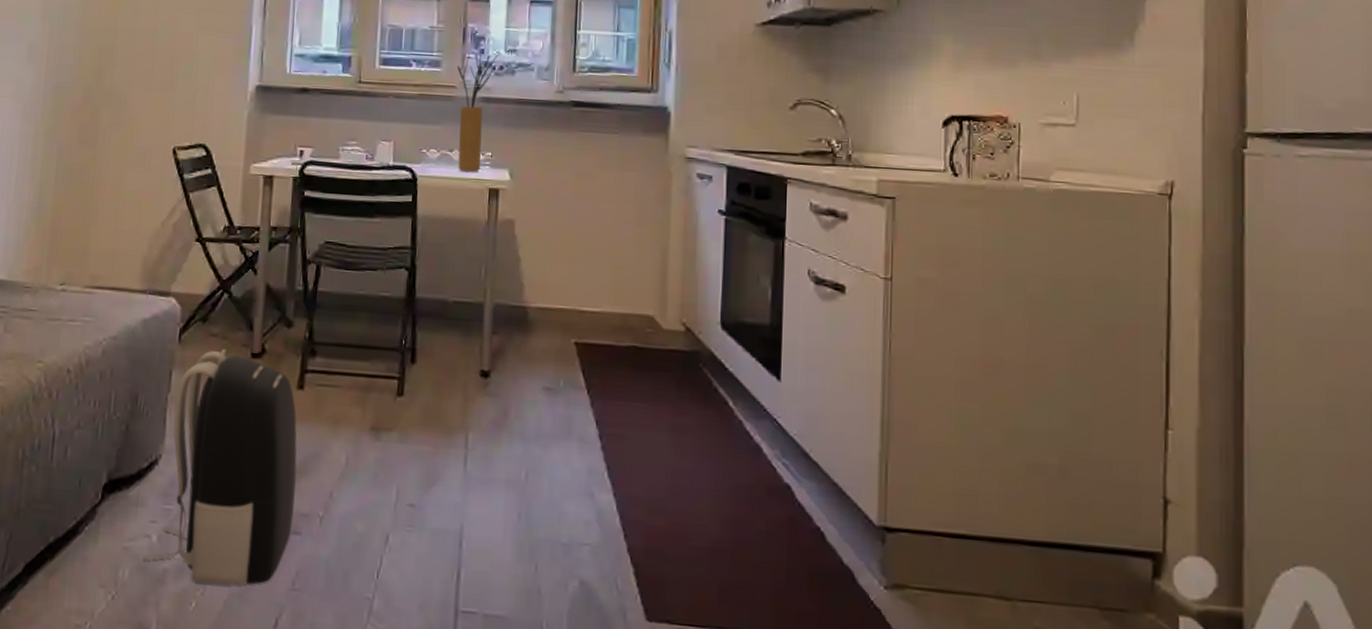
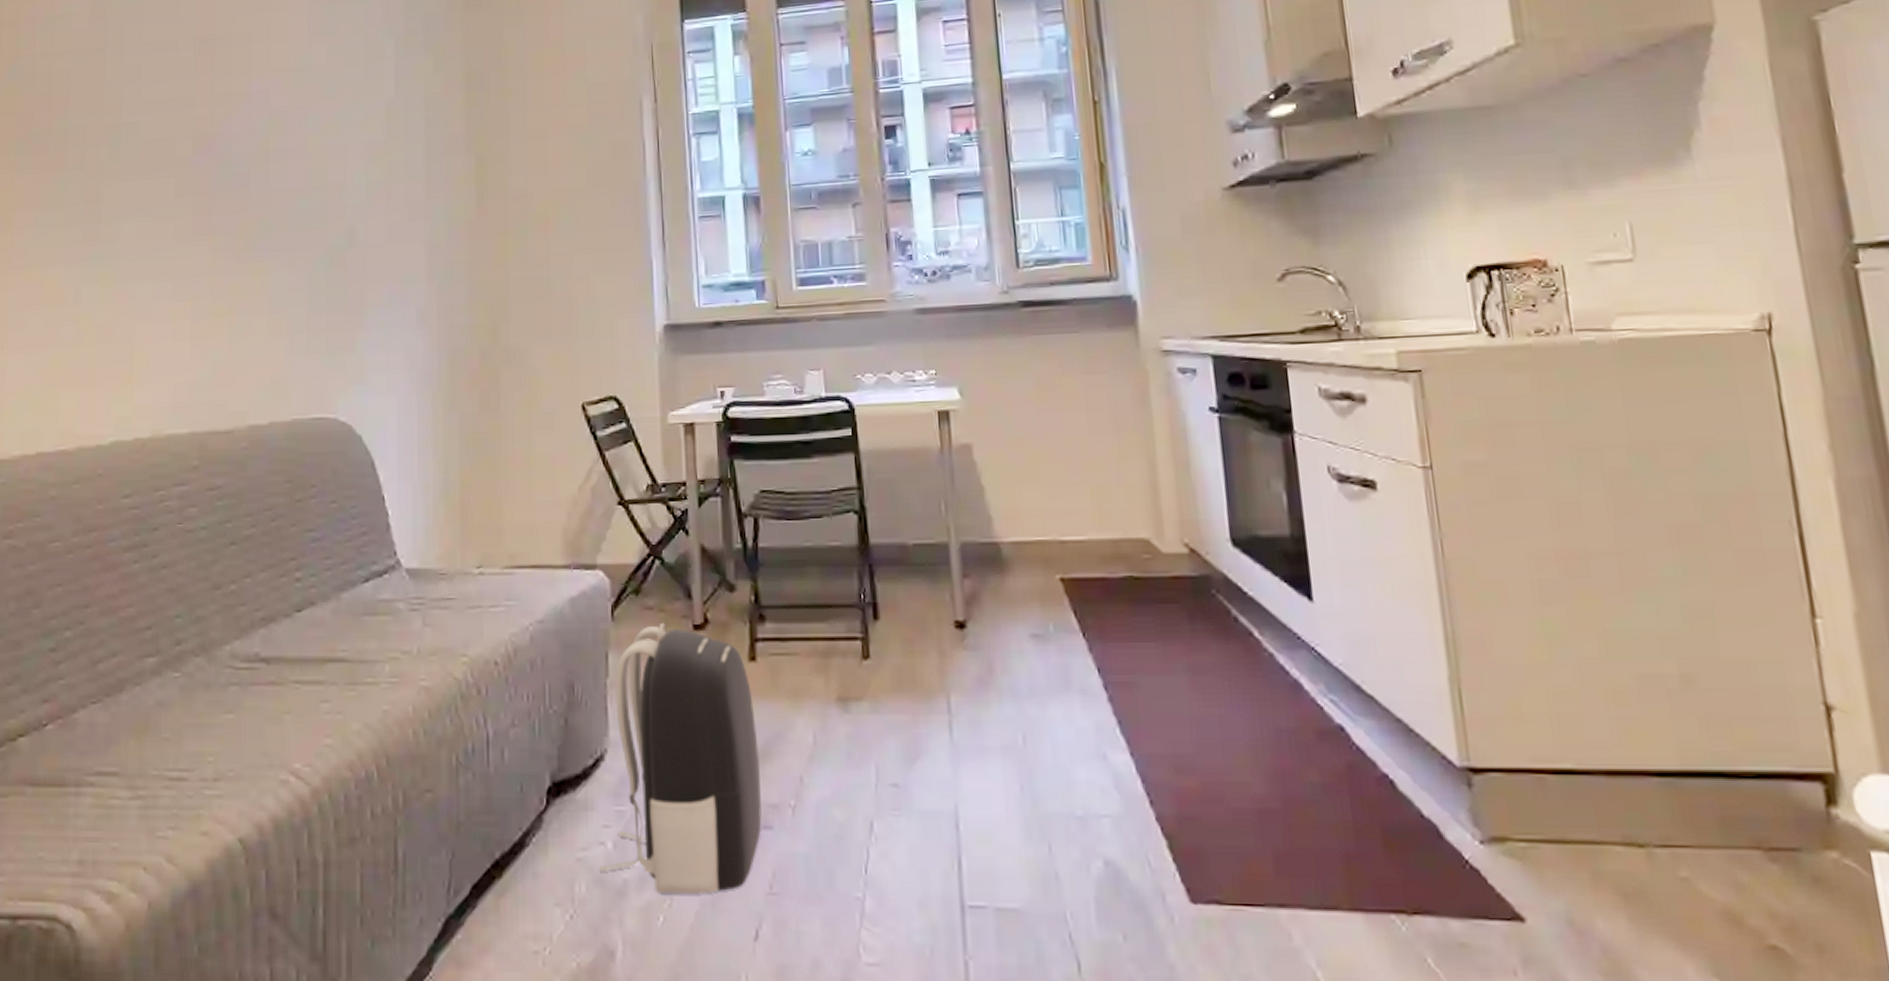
vase: present [457,50,498,172] -> none [884,256,929,395]

